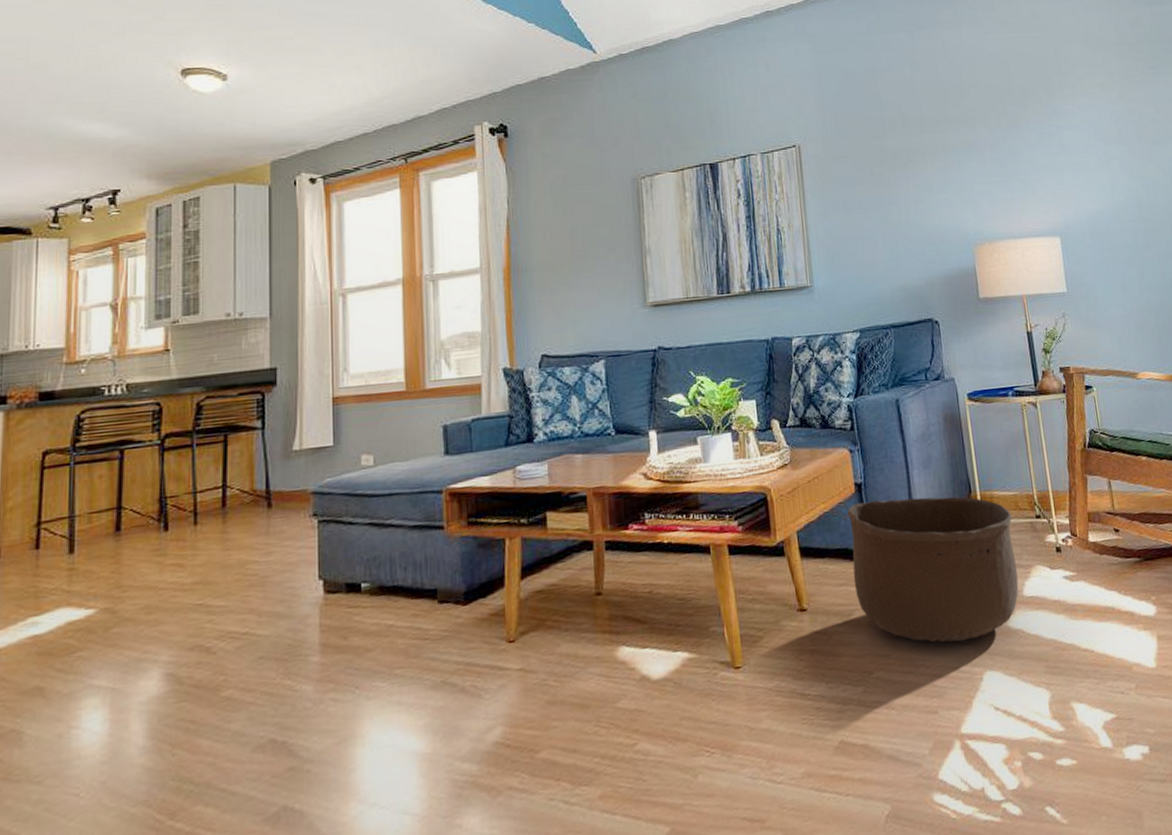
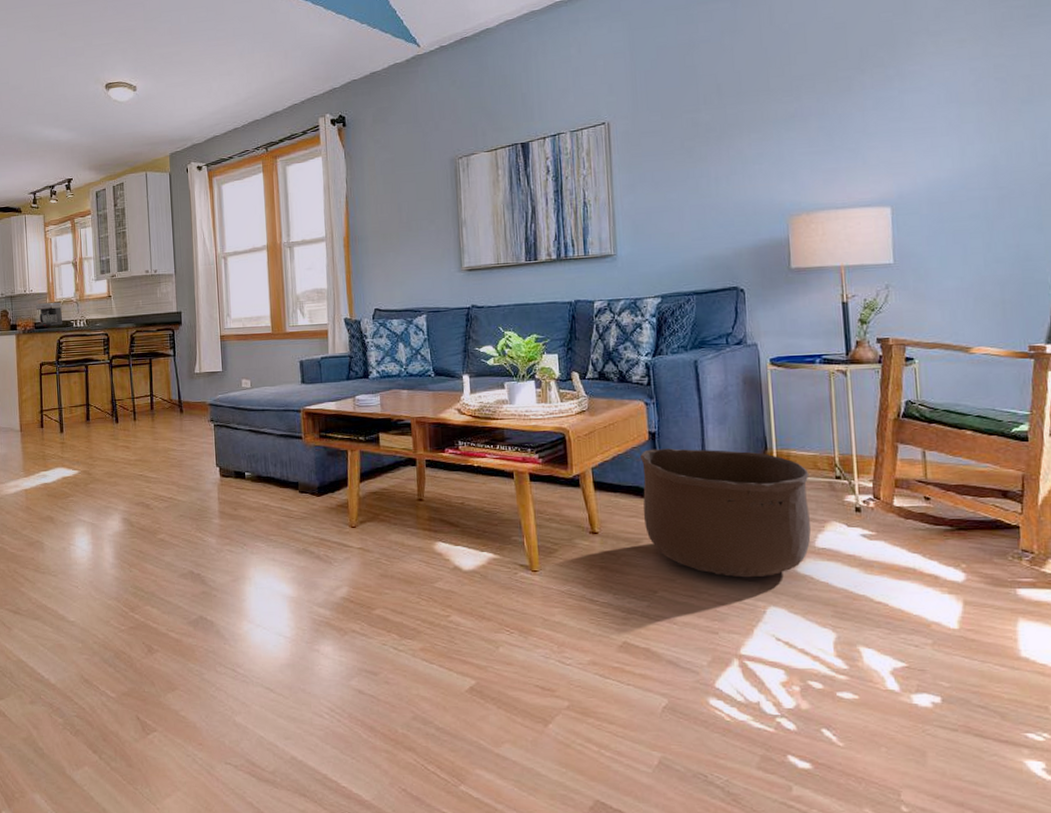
coffee maker: none [40,360,88,400] -> present [36,301,63,328]

